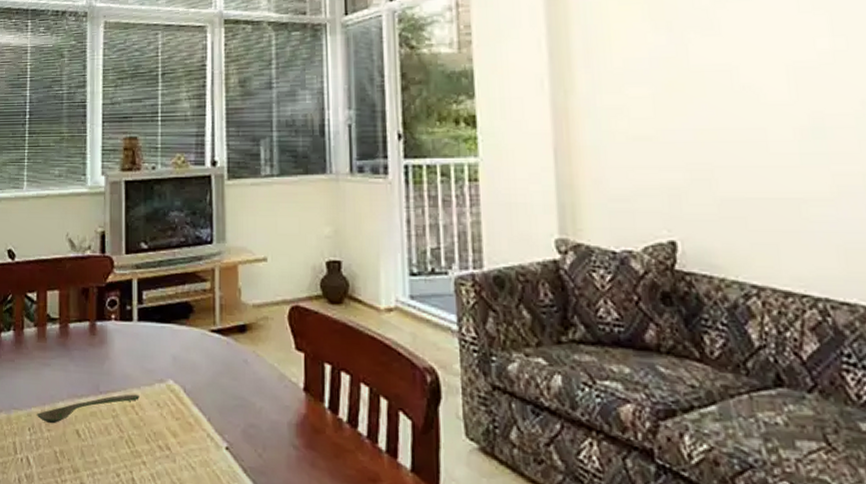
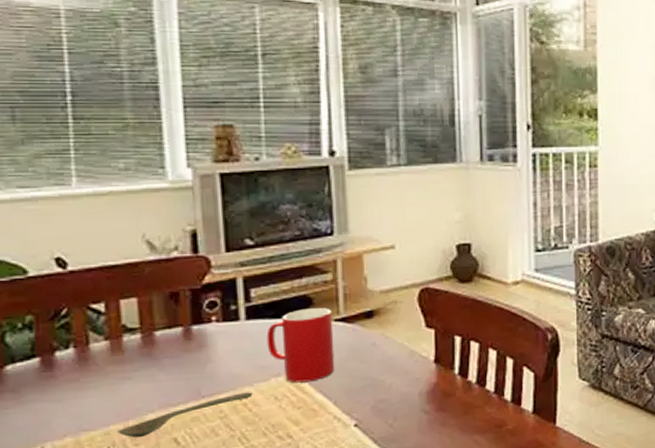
cup: none [153,316,210,393] -> present [266,308,335,383]

